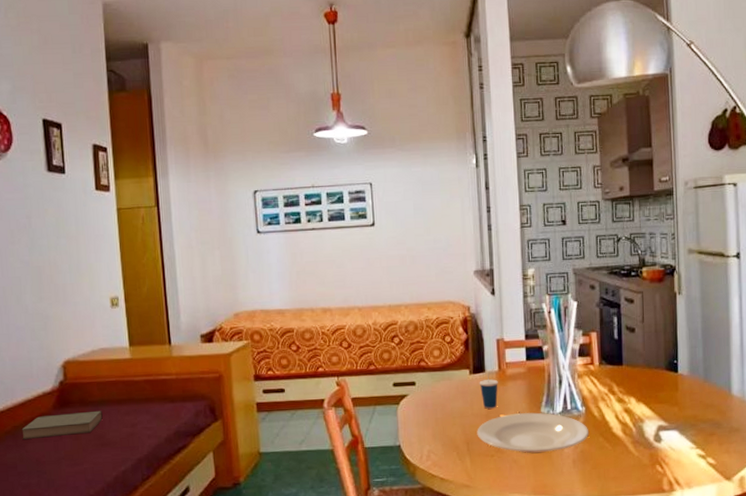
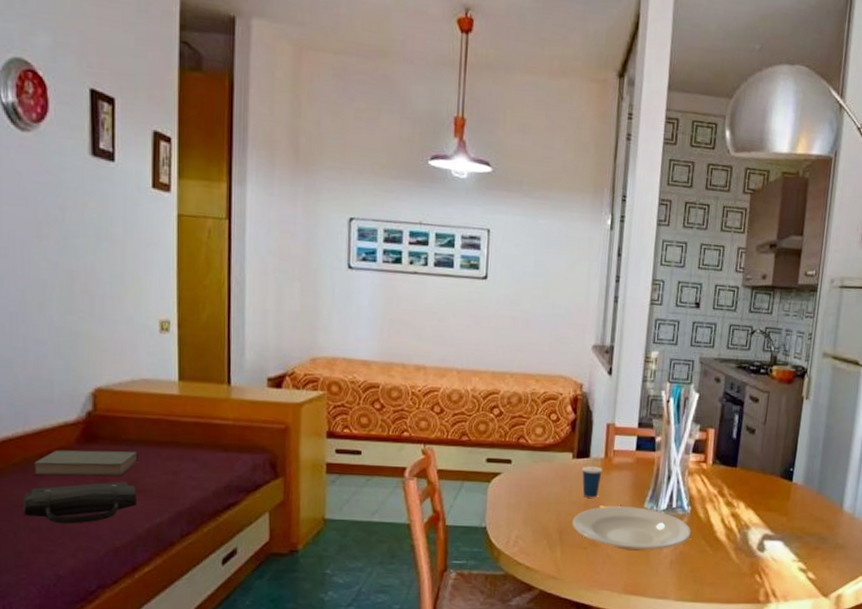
handbag: none [15,437,104,479] -> present [23,481,136,524]

